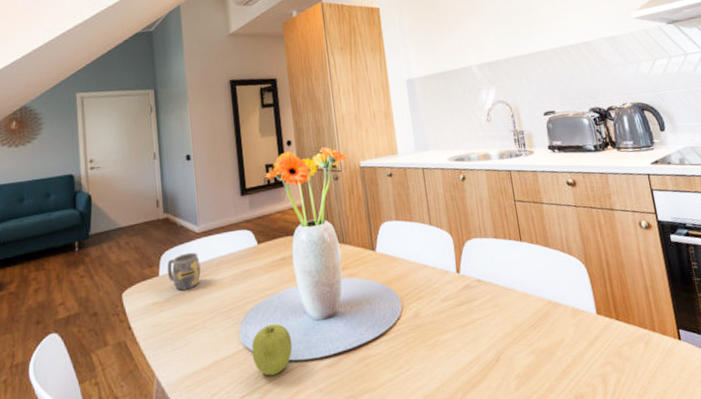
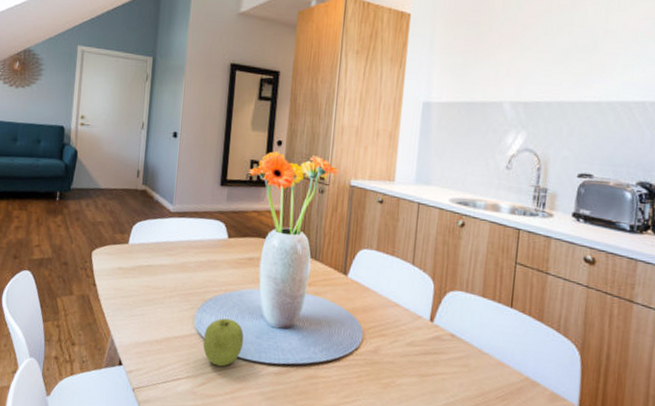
mug: present [167,252,201,291] -> none [136,228,169,264]

